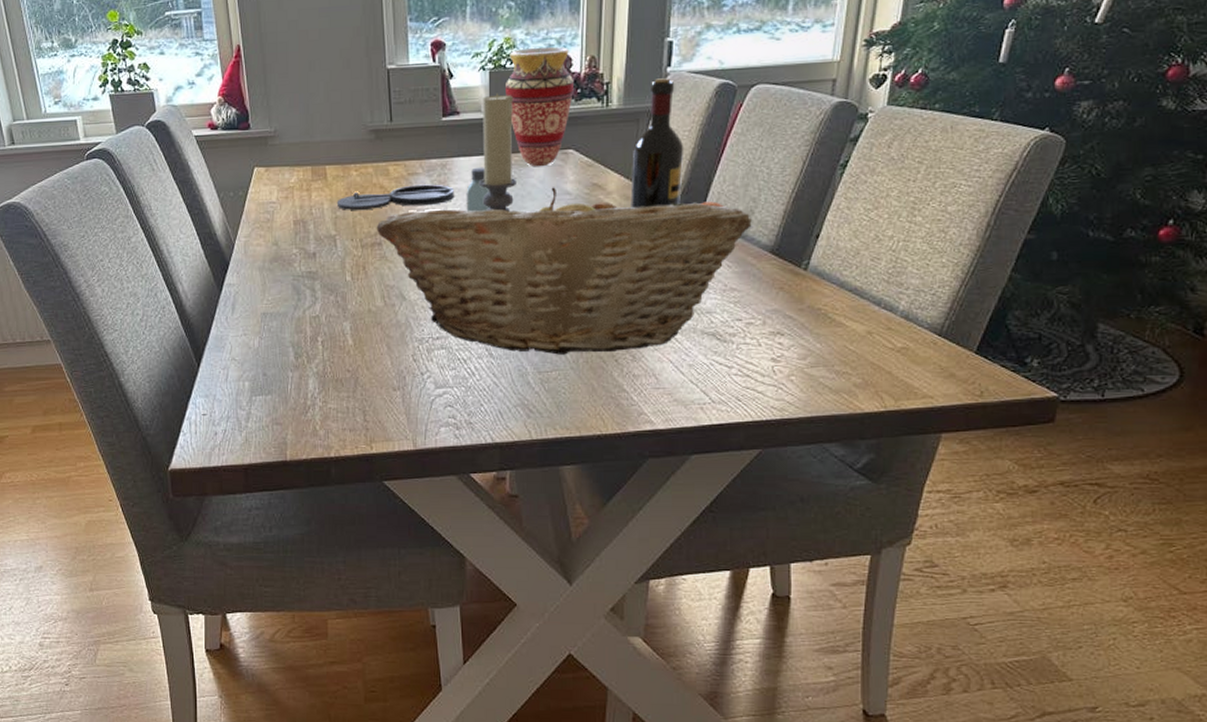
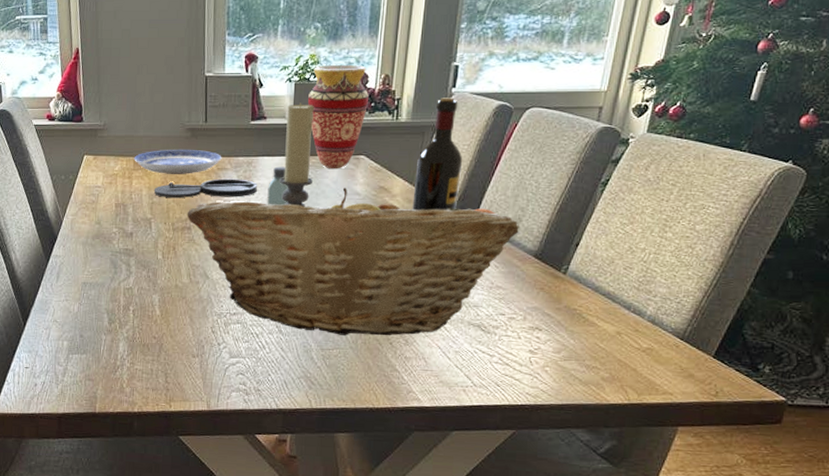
plate: none [311,153,412,184] -> present [134,149,222,174]

